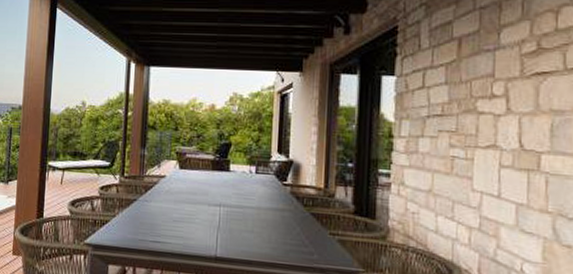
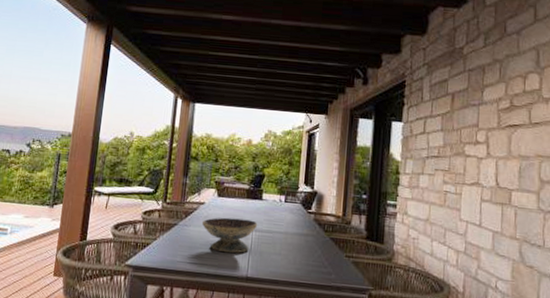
decorative bowl: none [164,191,226,231] -> present [202,217,258,254]

